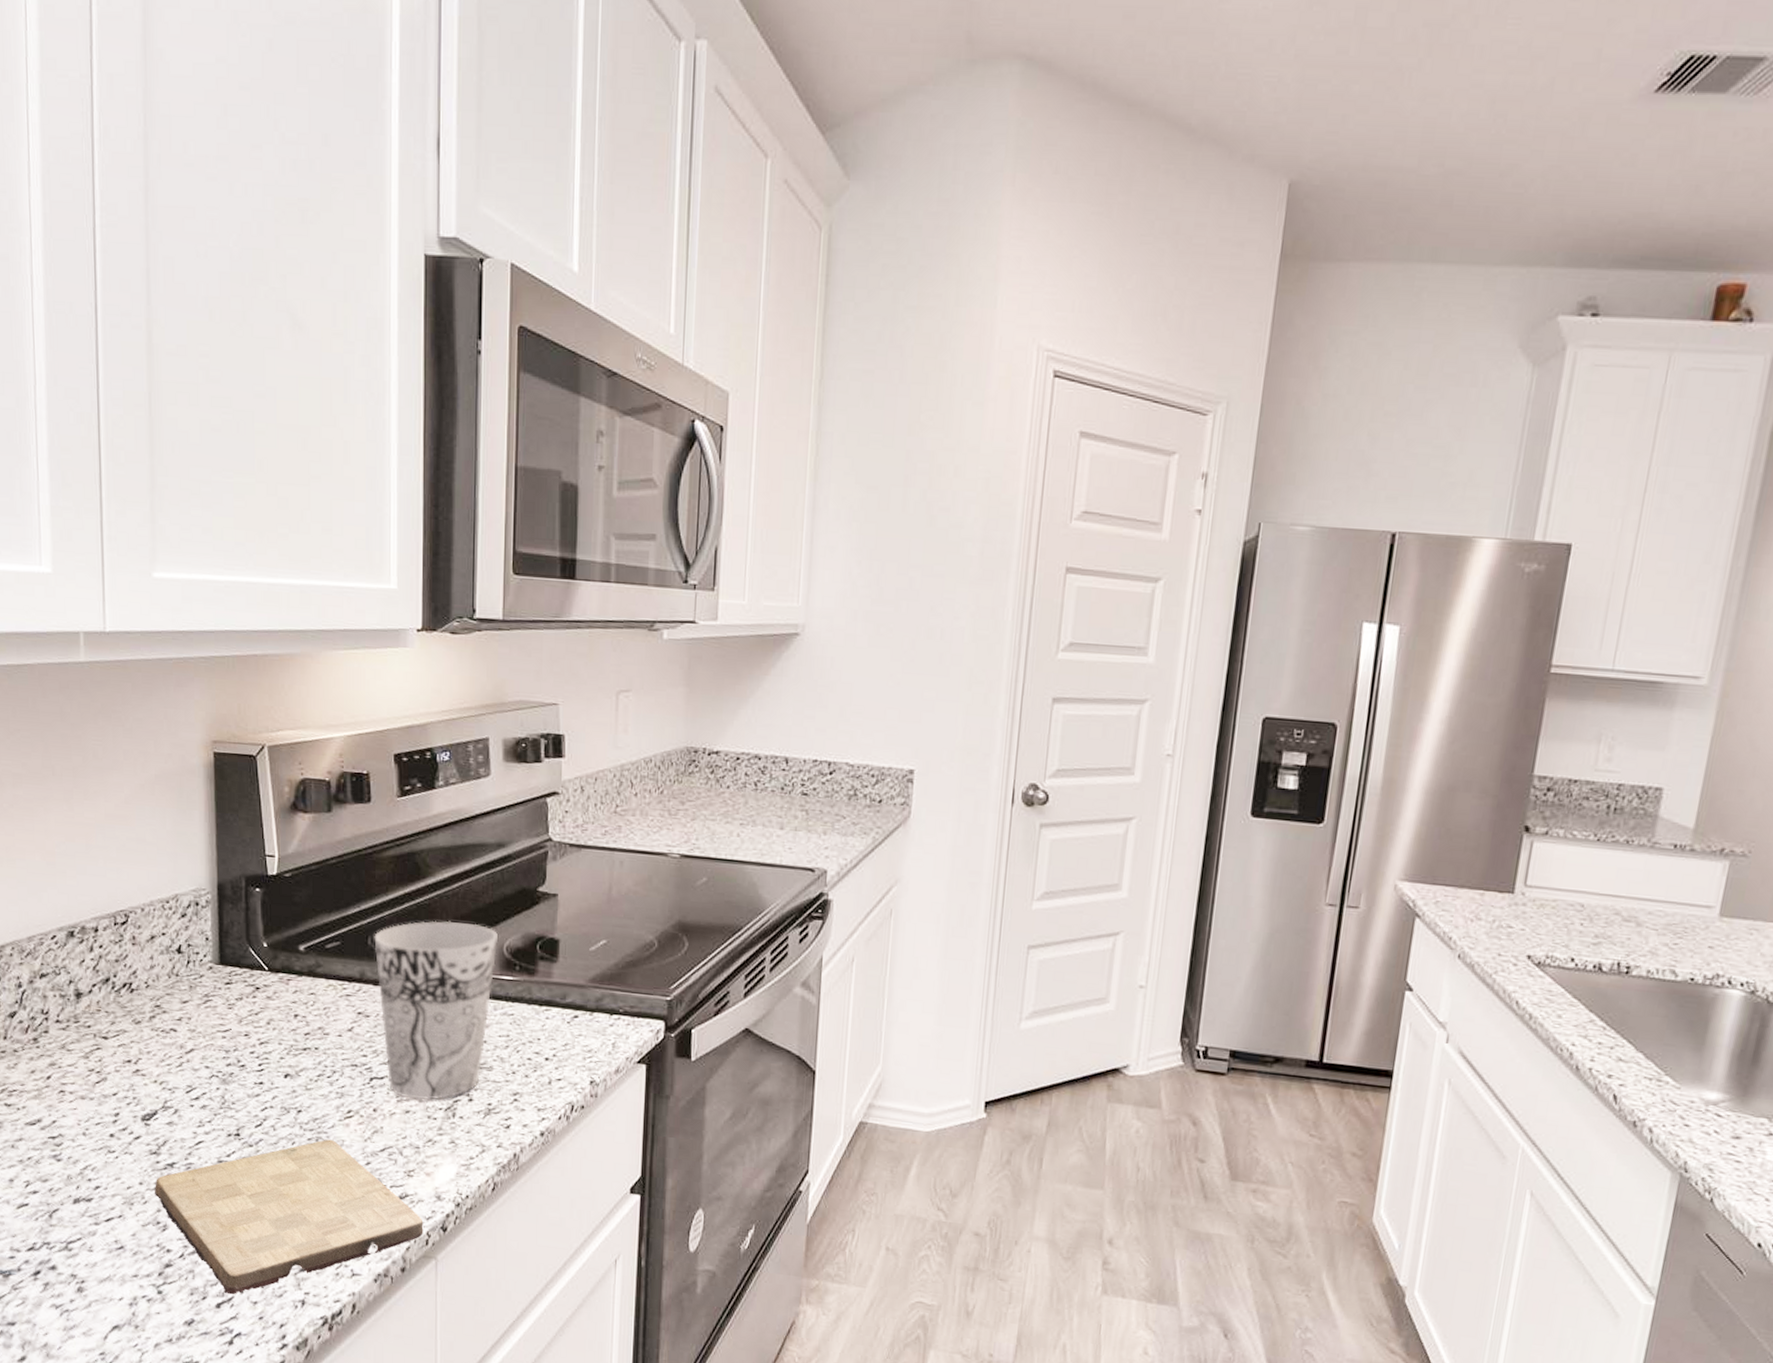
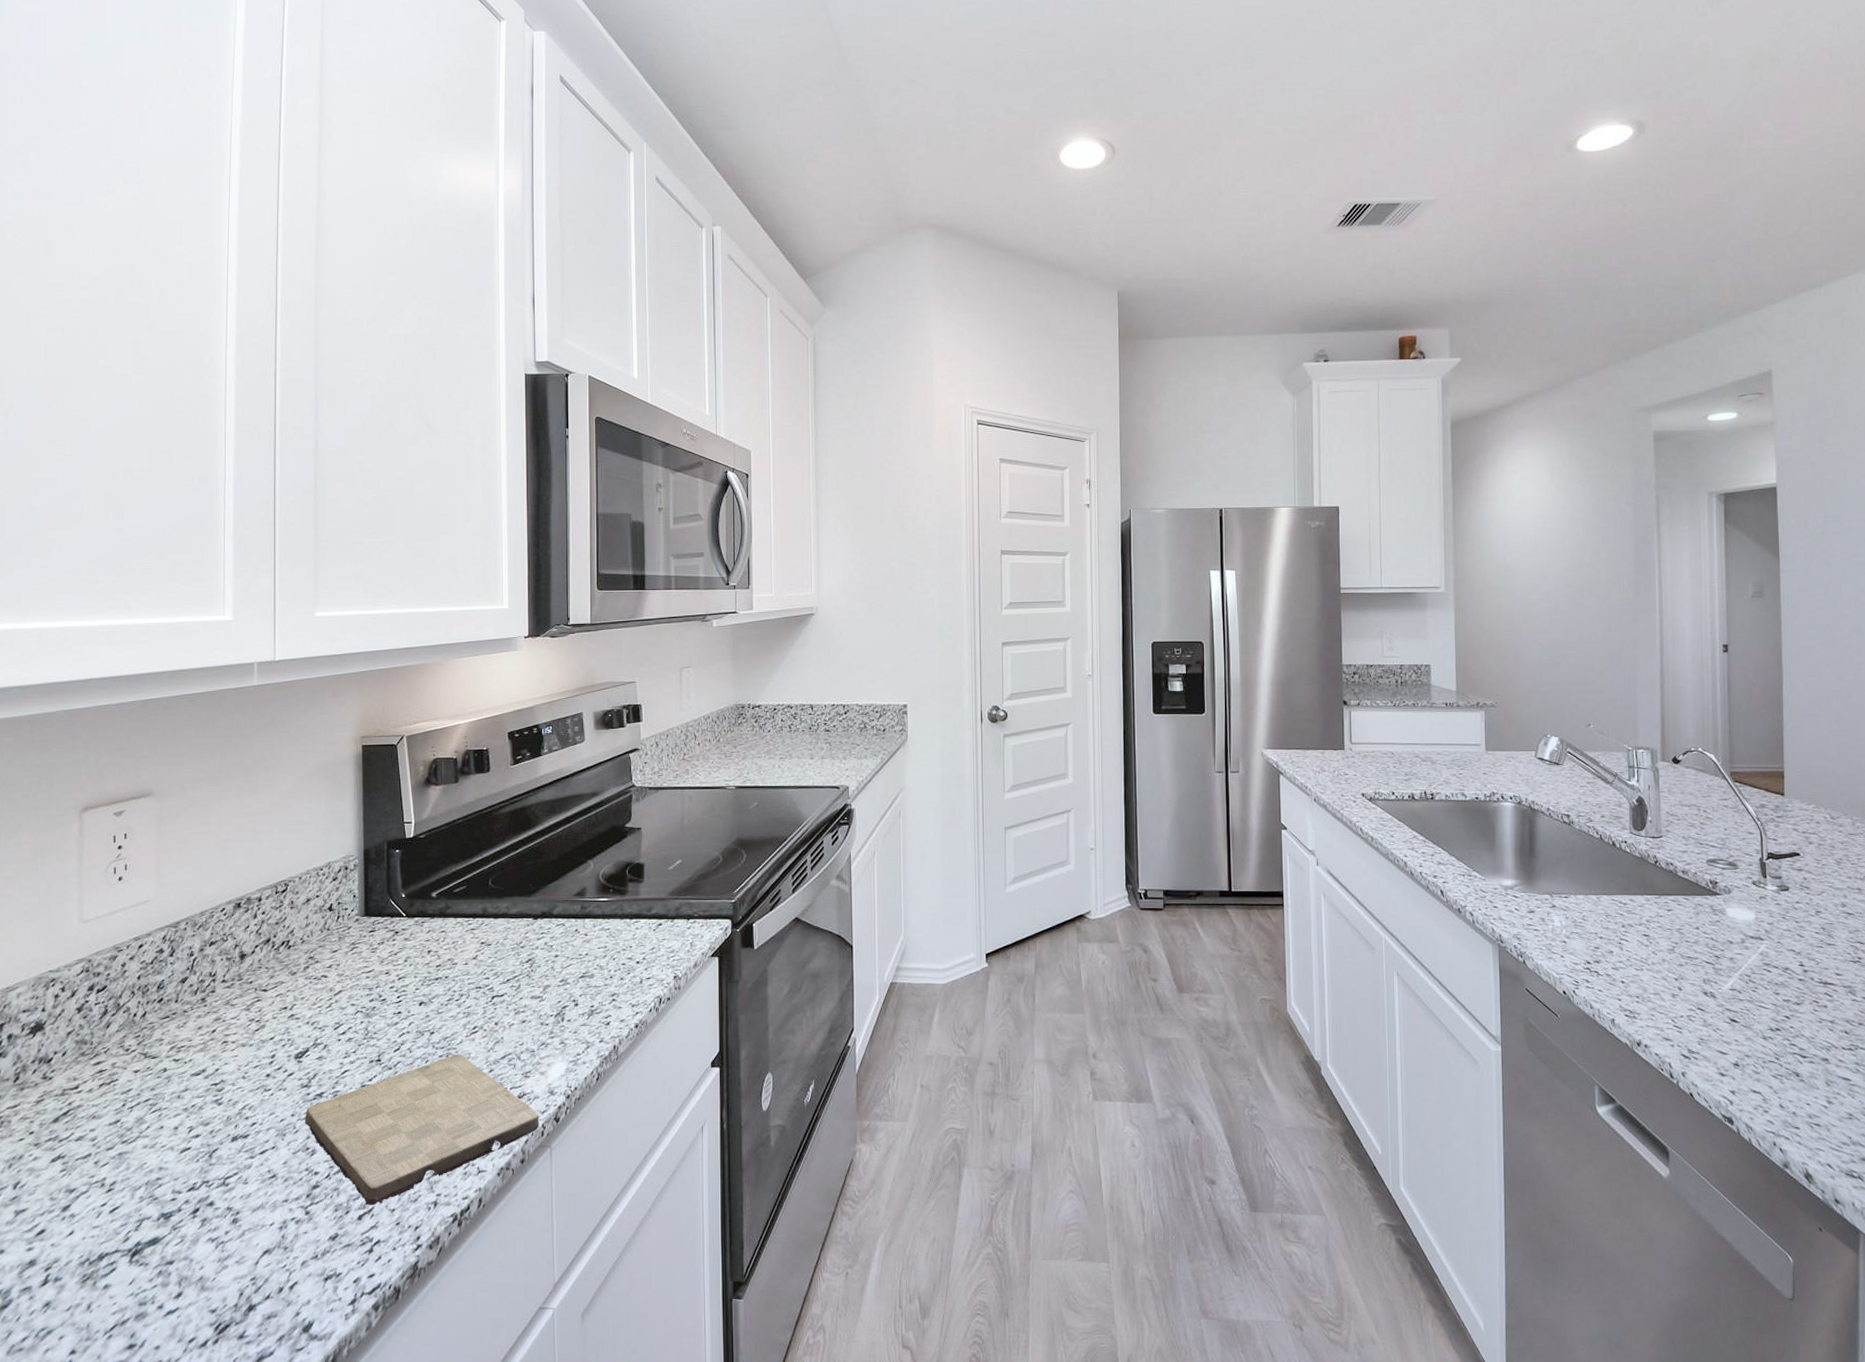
cup: present [374,920,499,1101] -> none [494,858,596,1010]

